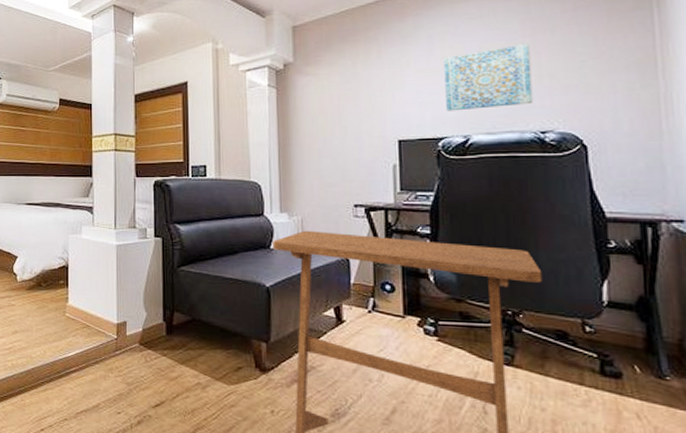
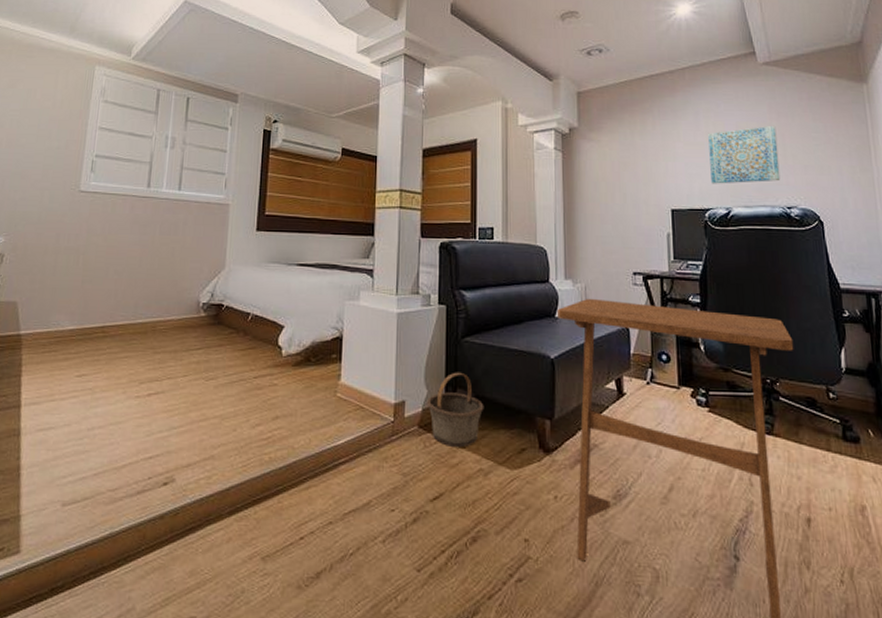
basket: none [146,297,201,363] -> present [426,372,484,447]

